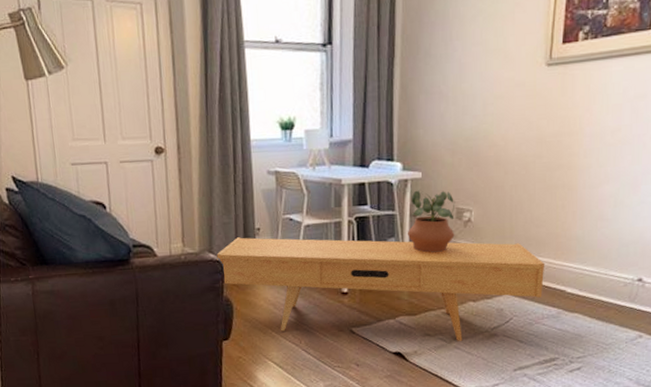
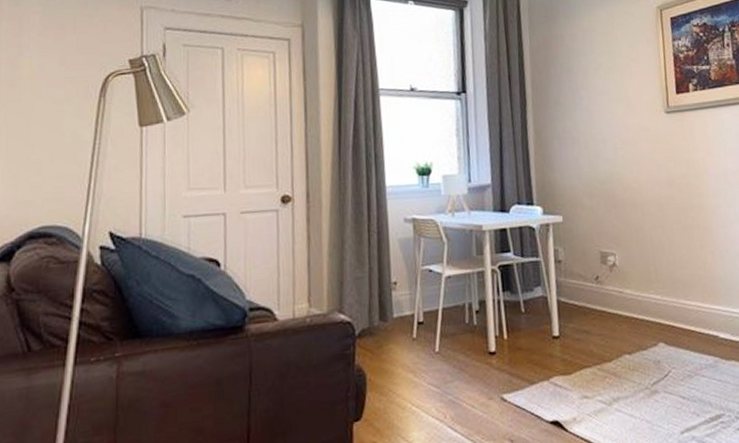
tv console: present [216,237,545,341] -> none [347,287,697,405]
potted plant: present [407,190,456,253] -> none [553,234,602,302]

